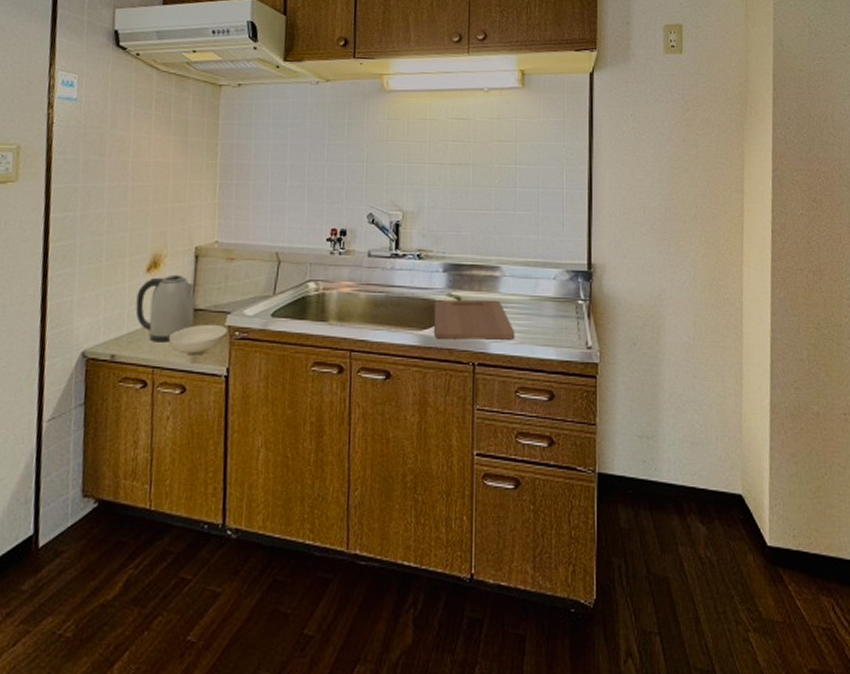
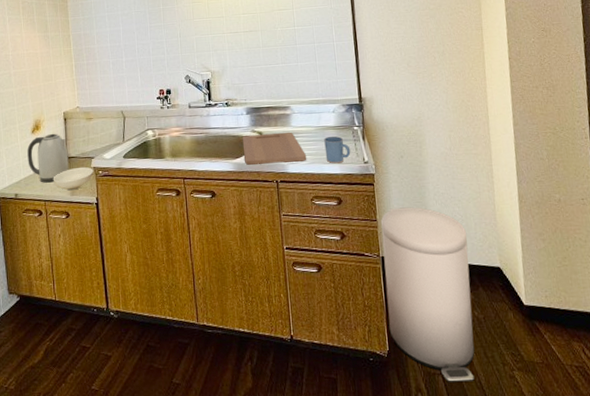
mug: none [539,309,571,346] -> present [324,136,351,164]
pedal bin: none [599,410,706,646] -> present [381,207,475,383]

